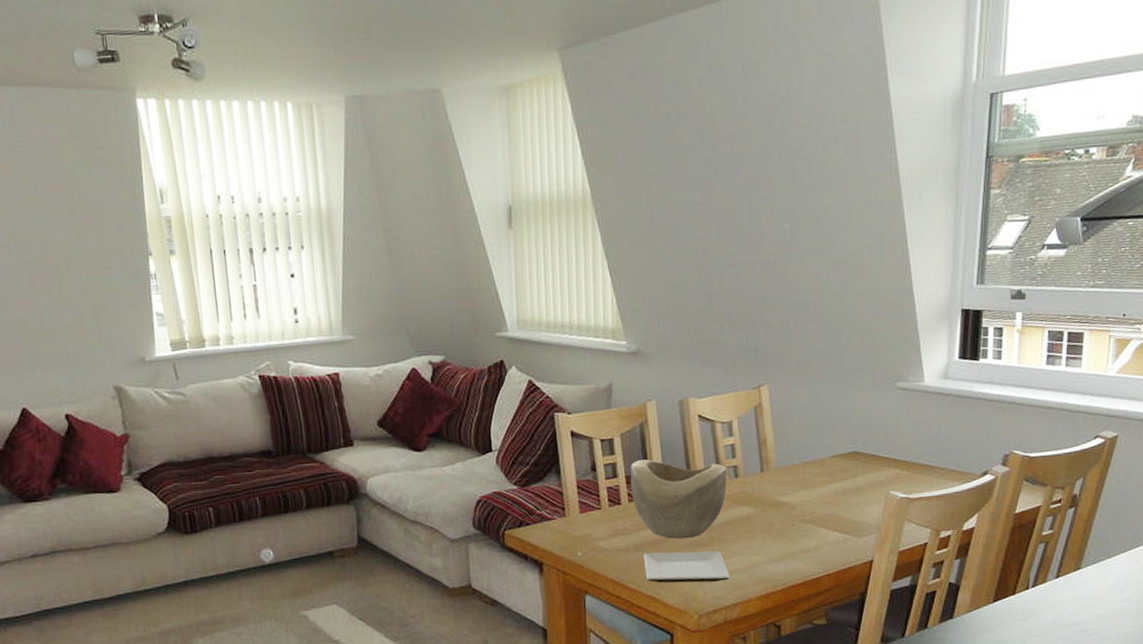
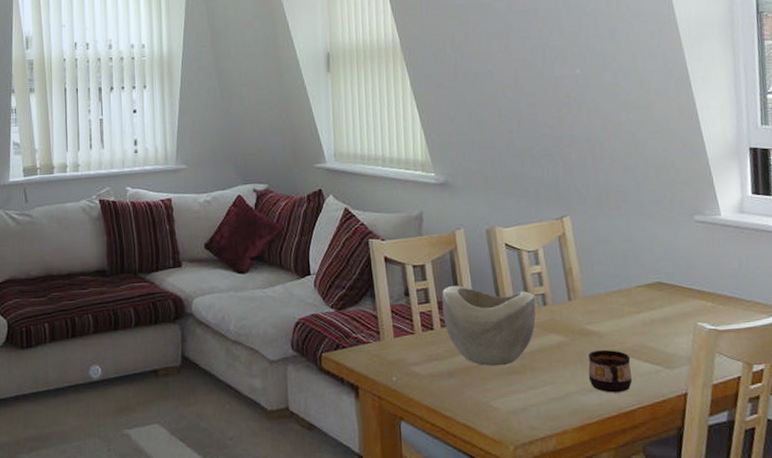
plate: present [643,551,730,583] -> none [456,379,544,412]
cup: none [776,520,820,562] -> present [588,349,633,393]

